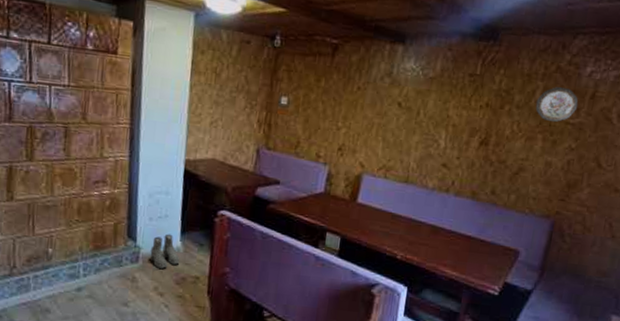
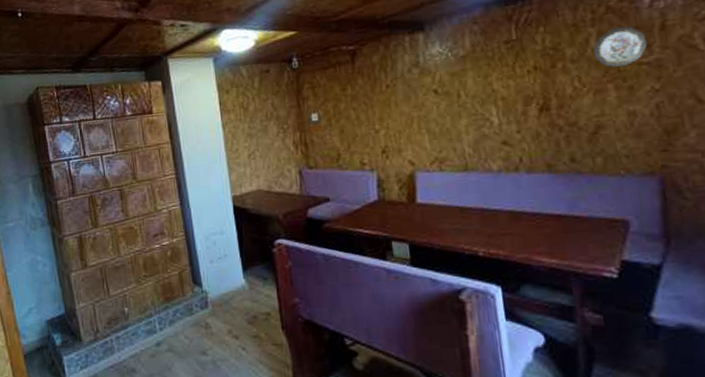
boots: present [150,234,180,269] -> none [217,273,248,310]

